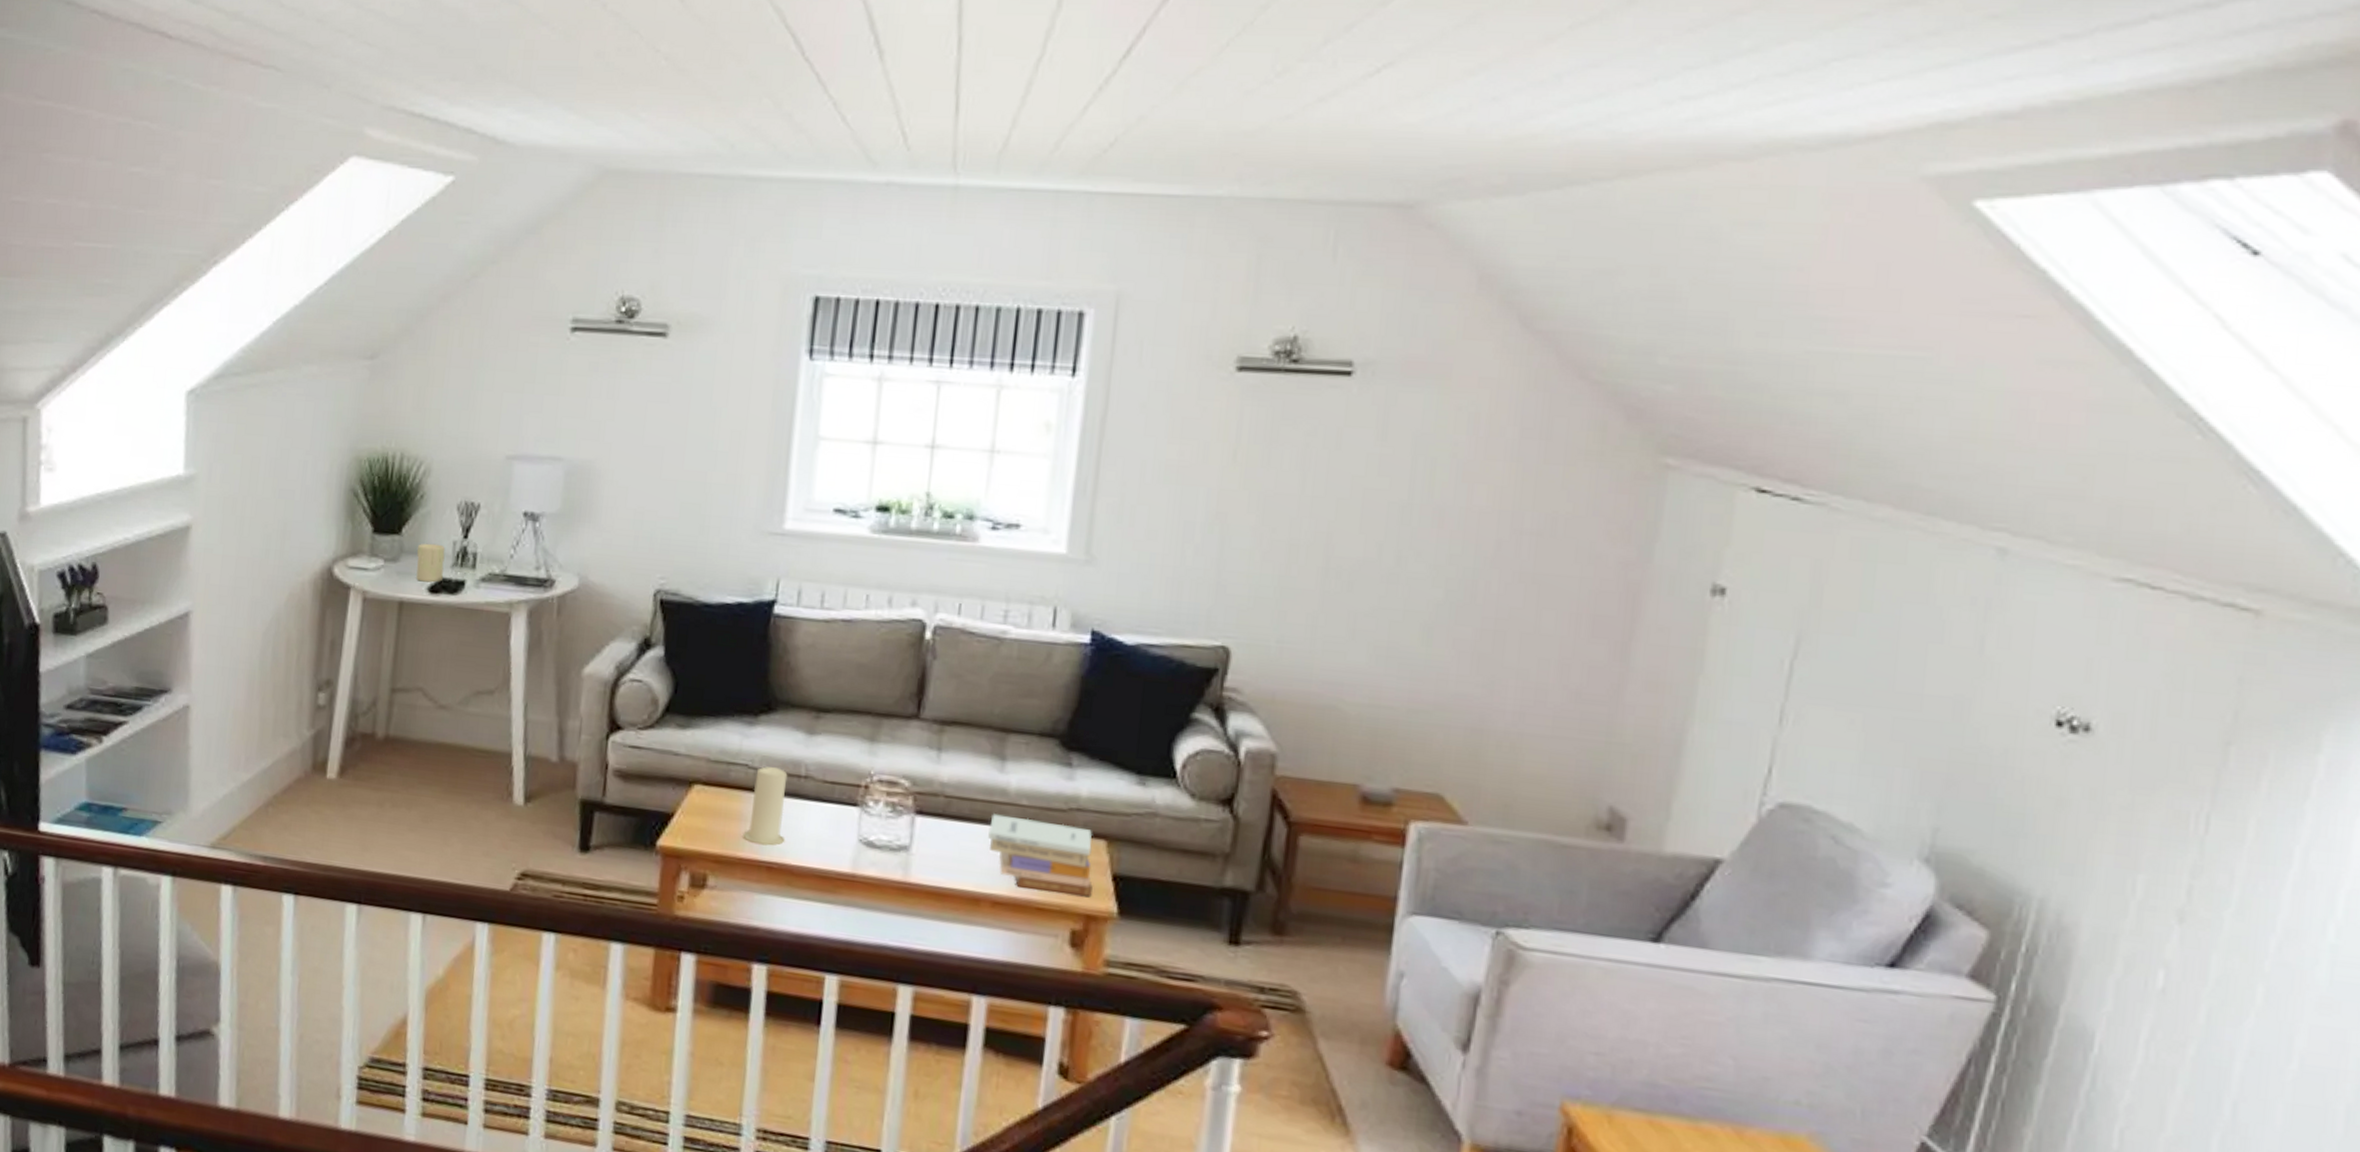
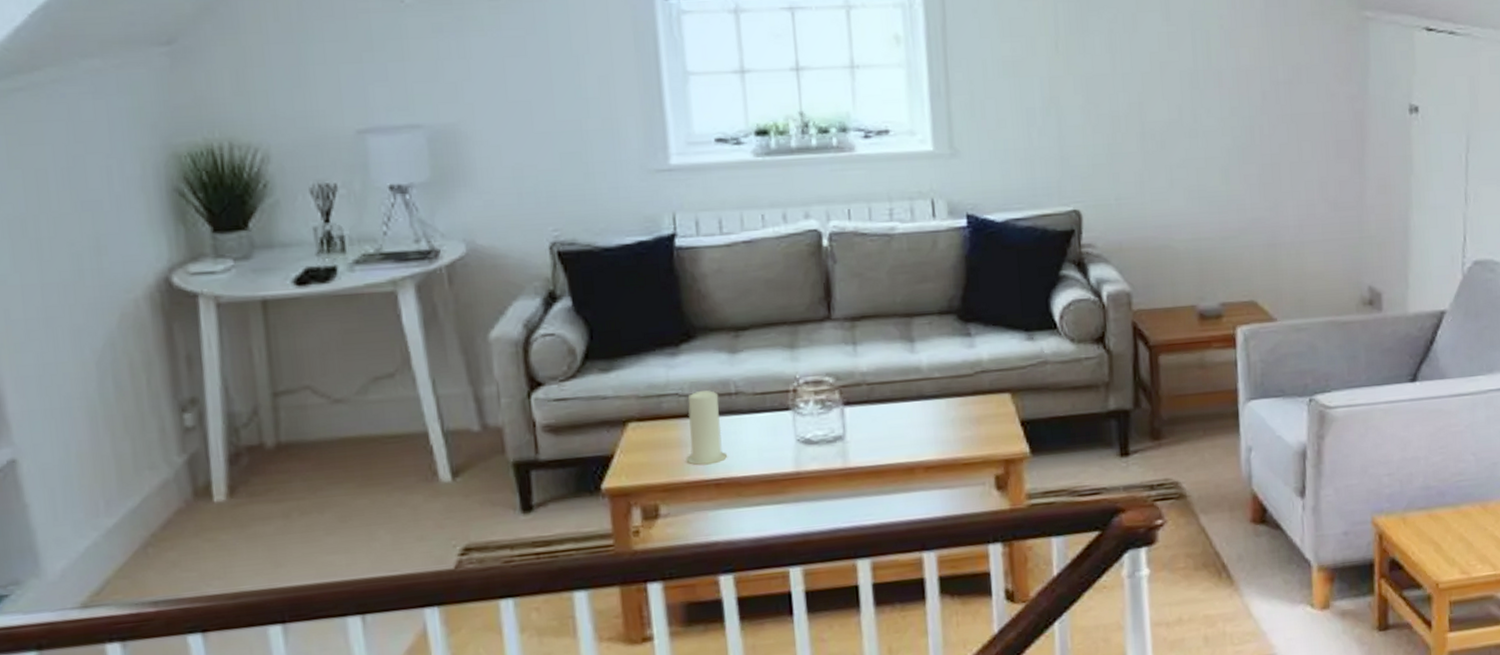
candle: present [416,543,446,583] -> none [270,233,309,275]
books: present [988,813,1093,896] -> none [910,386,1007,449]

